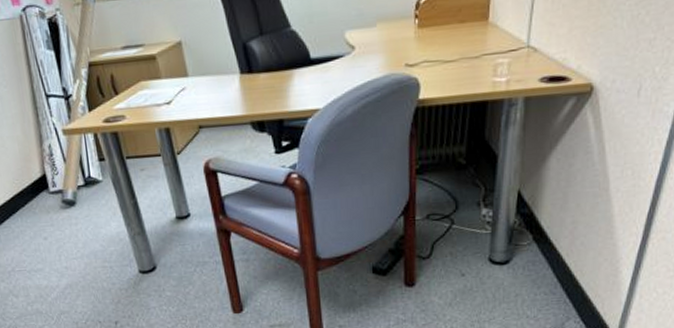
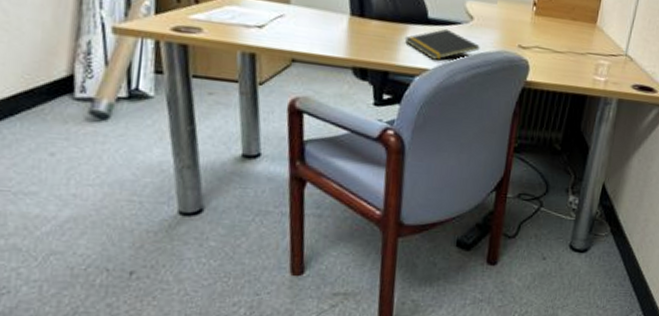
notepad: none [292,64,366,99] -> present [404,28,480,60]

